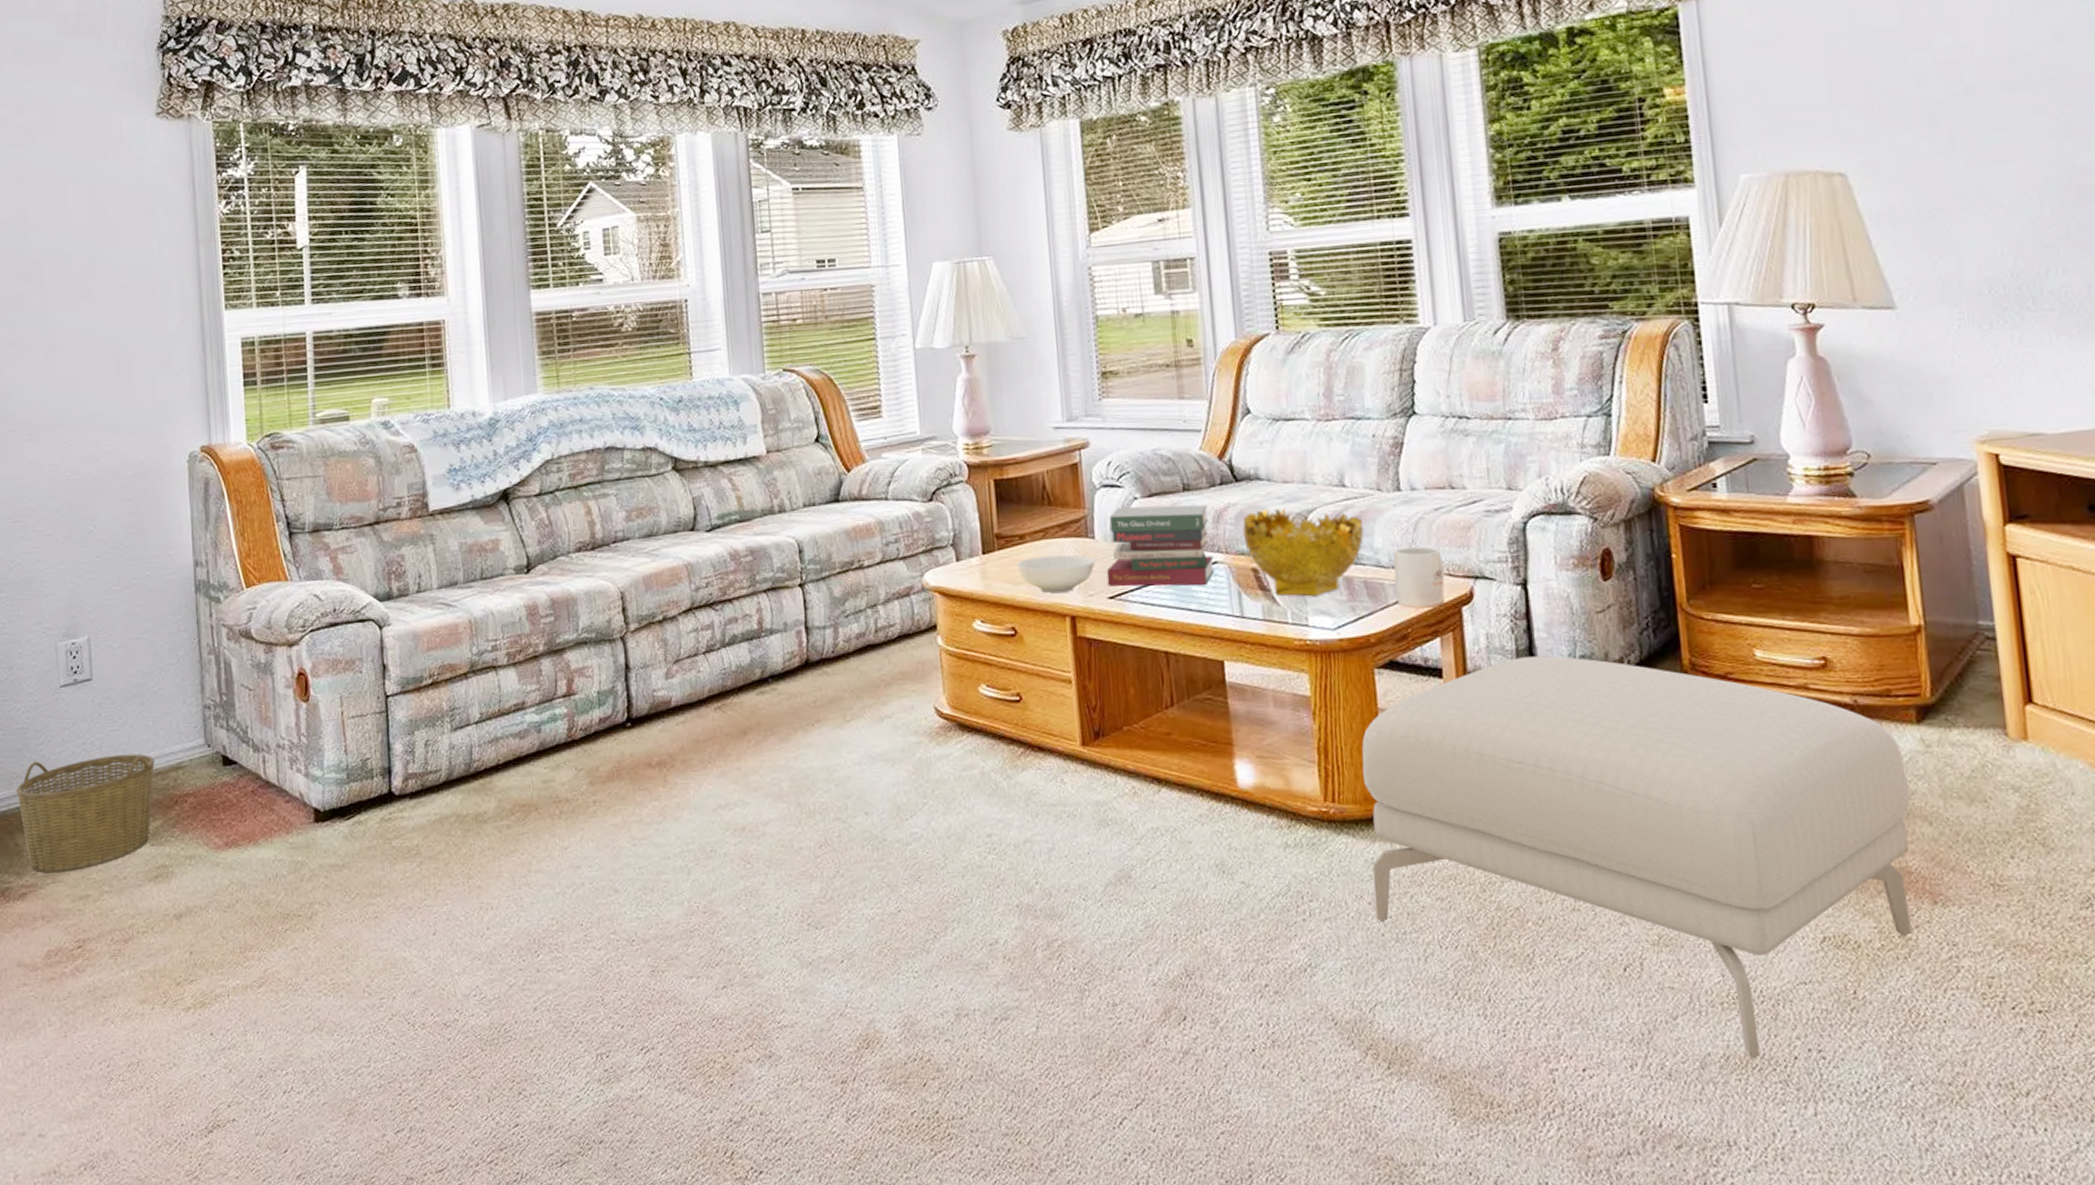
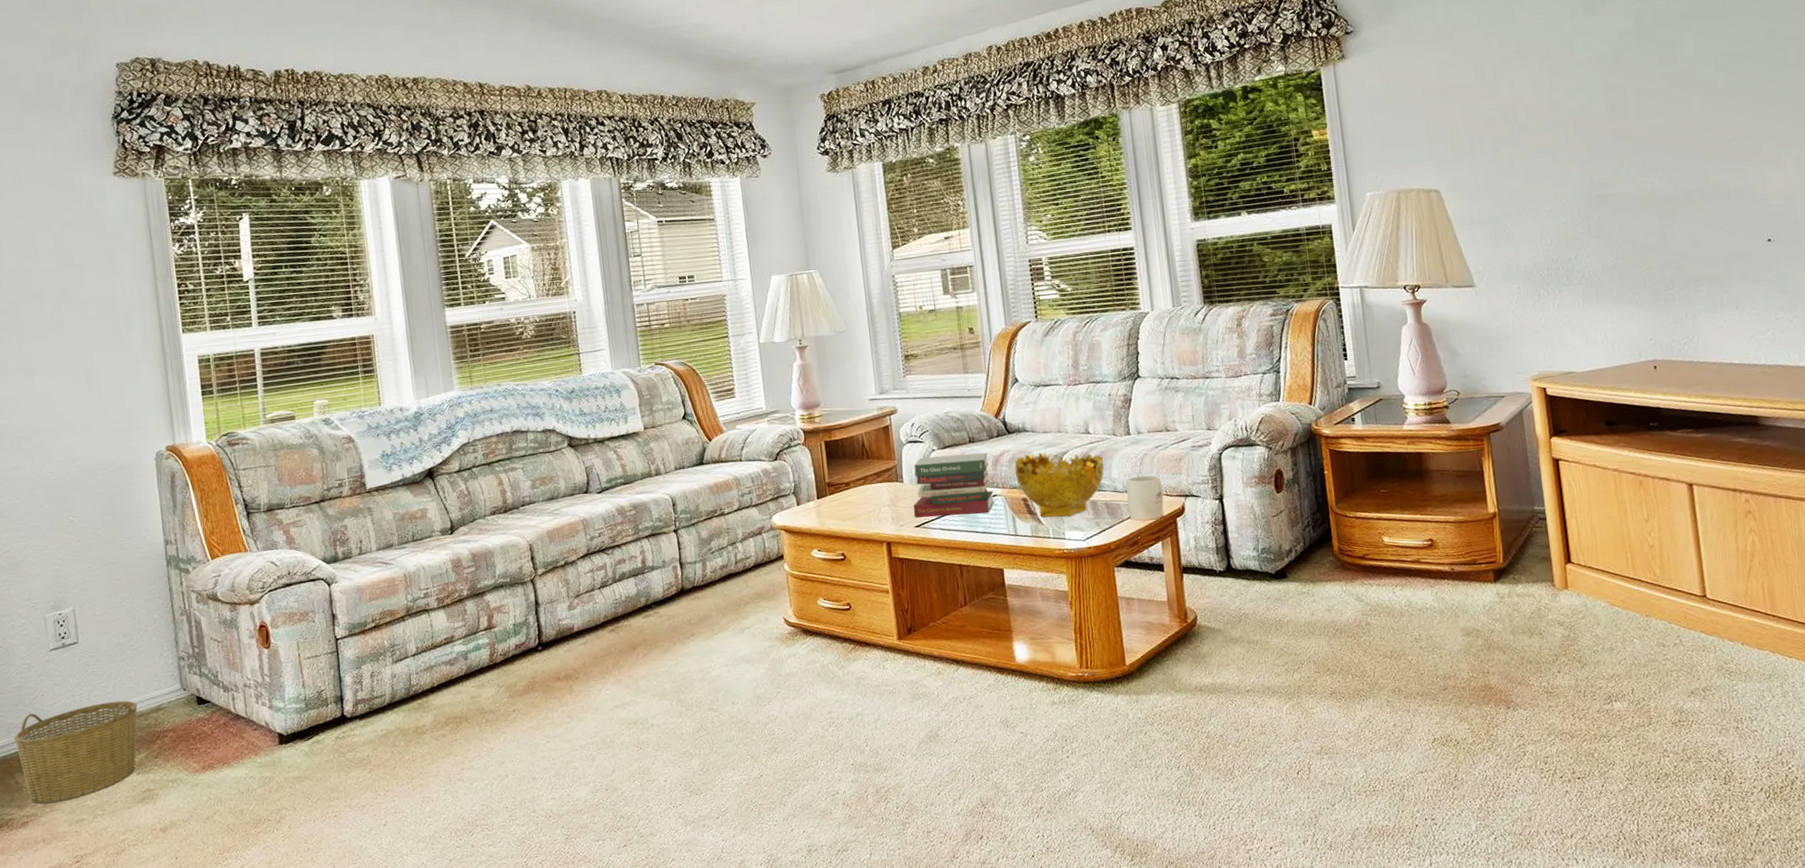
bowl: present [1016,554,1096,593] -> none [844,495,905,526]
ottoman: present [1361,656,1911,1059] -> none [1106,550,1493,830]

